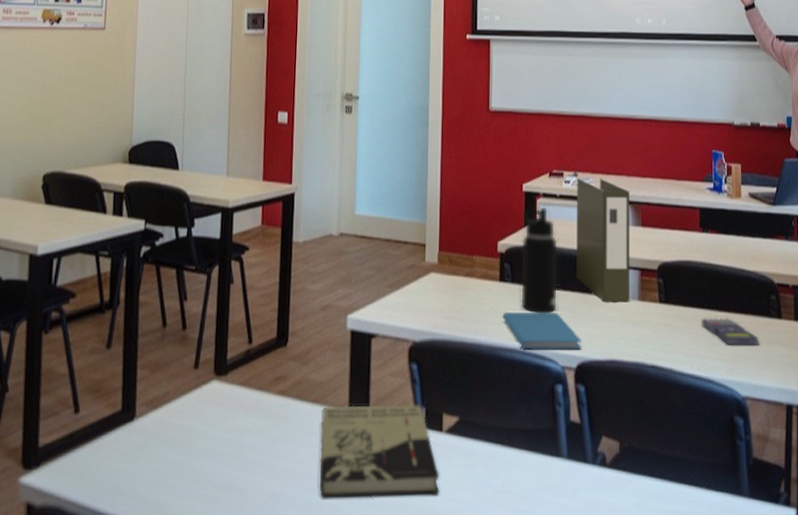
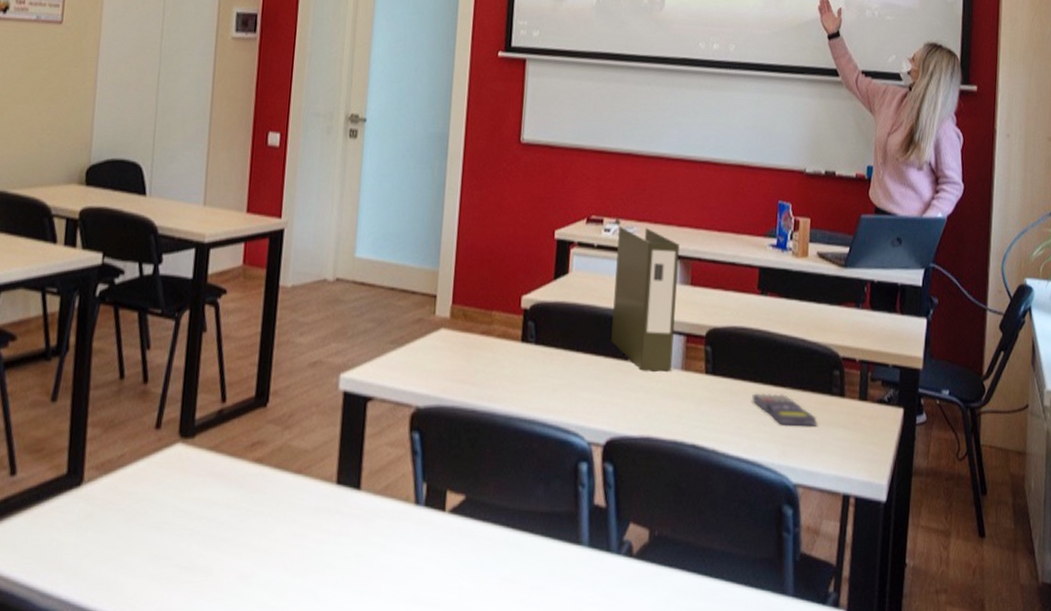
book: present [319,405,440,498] -> none [298,477,440,583]
book: present [502,313,581,350] -> none [522,378,613,424]
water bottle: present [521,207,559,313] -> none [545,258,592,380]

